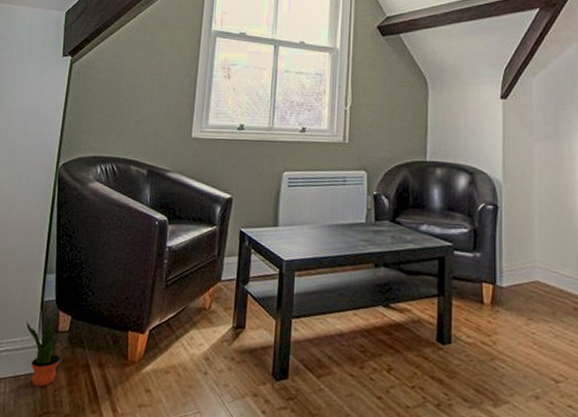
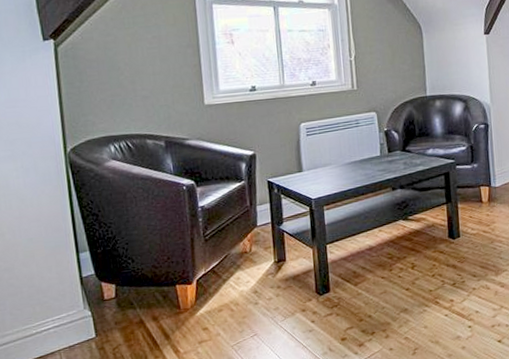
potted plant: present [26,318,61,387] -> none [68,290,113,350]

